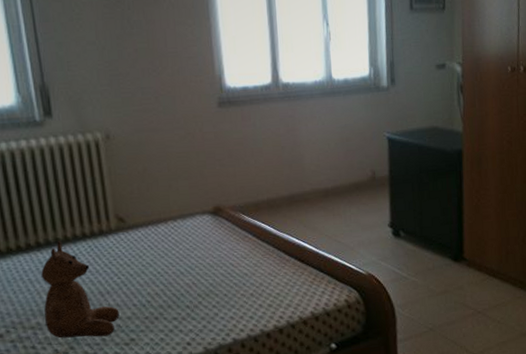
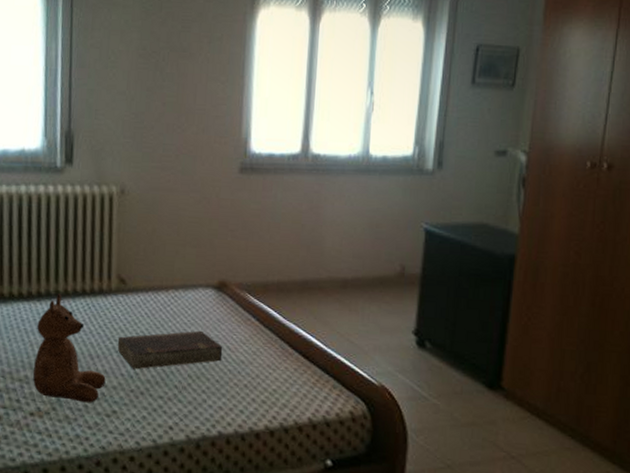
hardback book: none [125,253,227,298] -> present [117,330,223,370]

